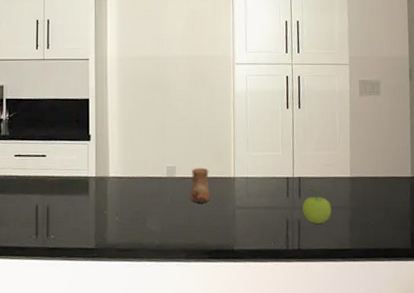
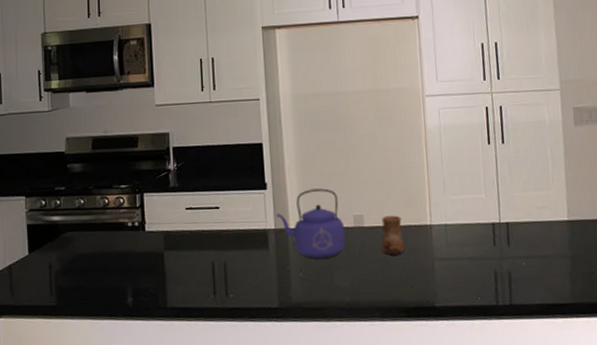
kettle: none [98,141,159,205] -> present [276,188,346,259]
fruit: present [302,188,332,224] -> none [512,235,548,275]

